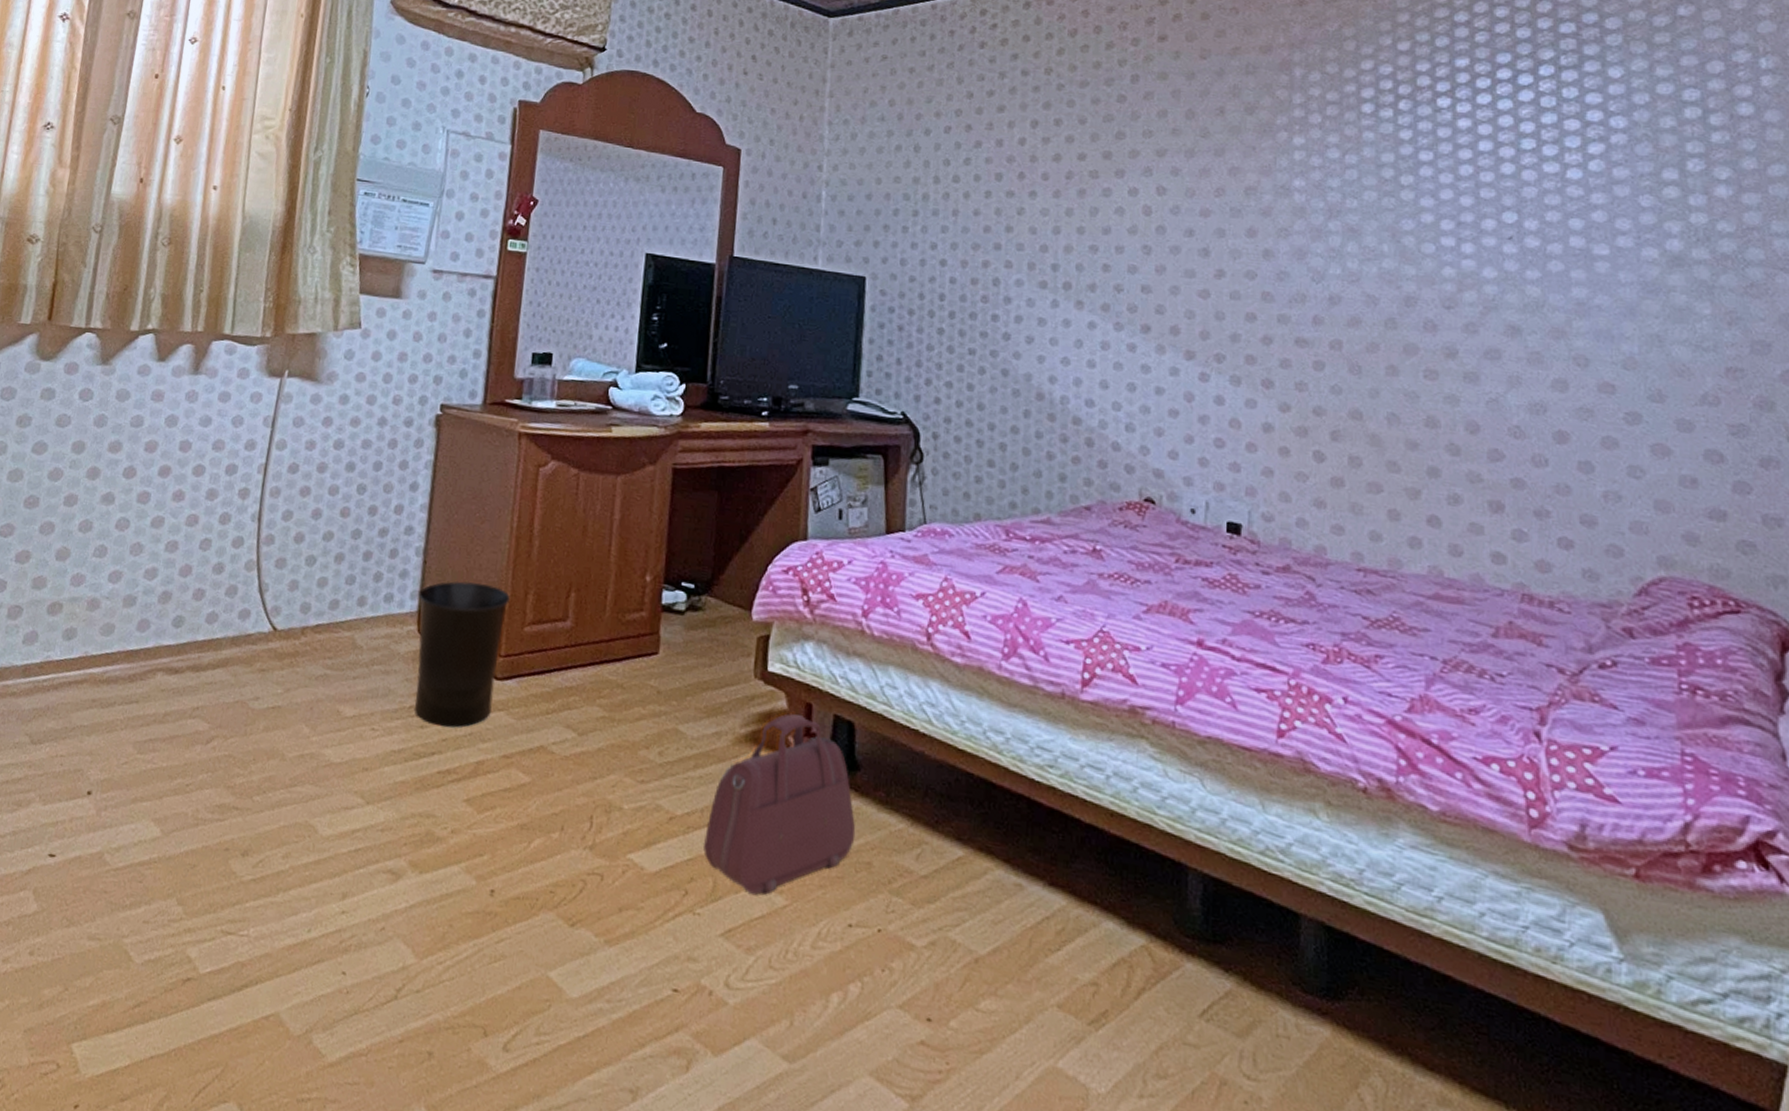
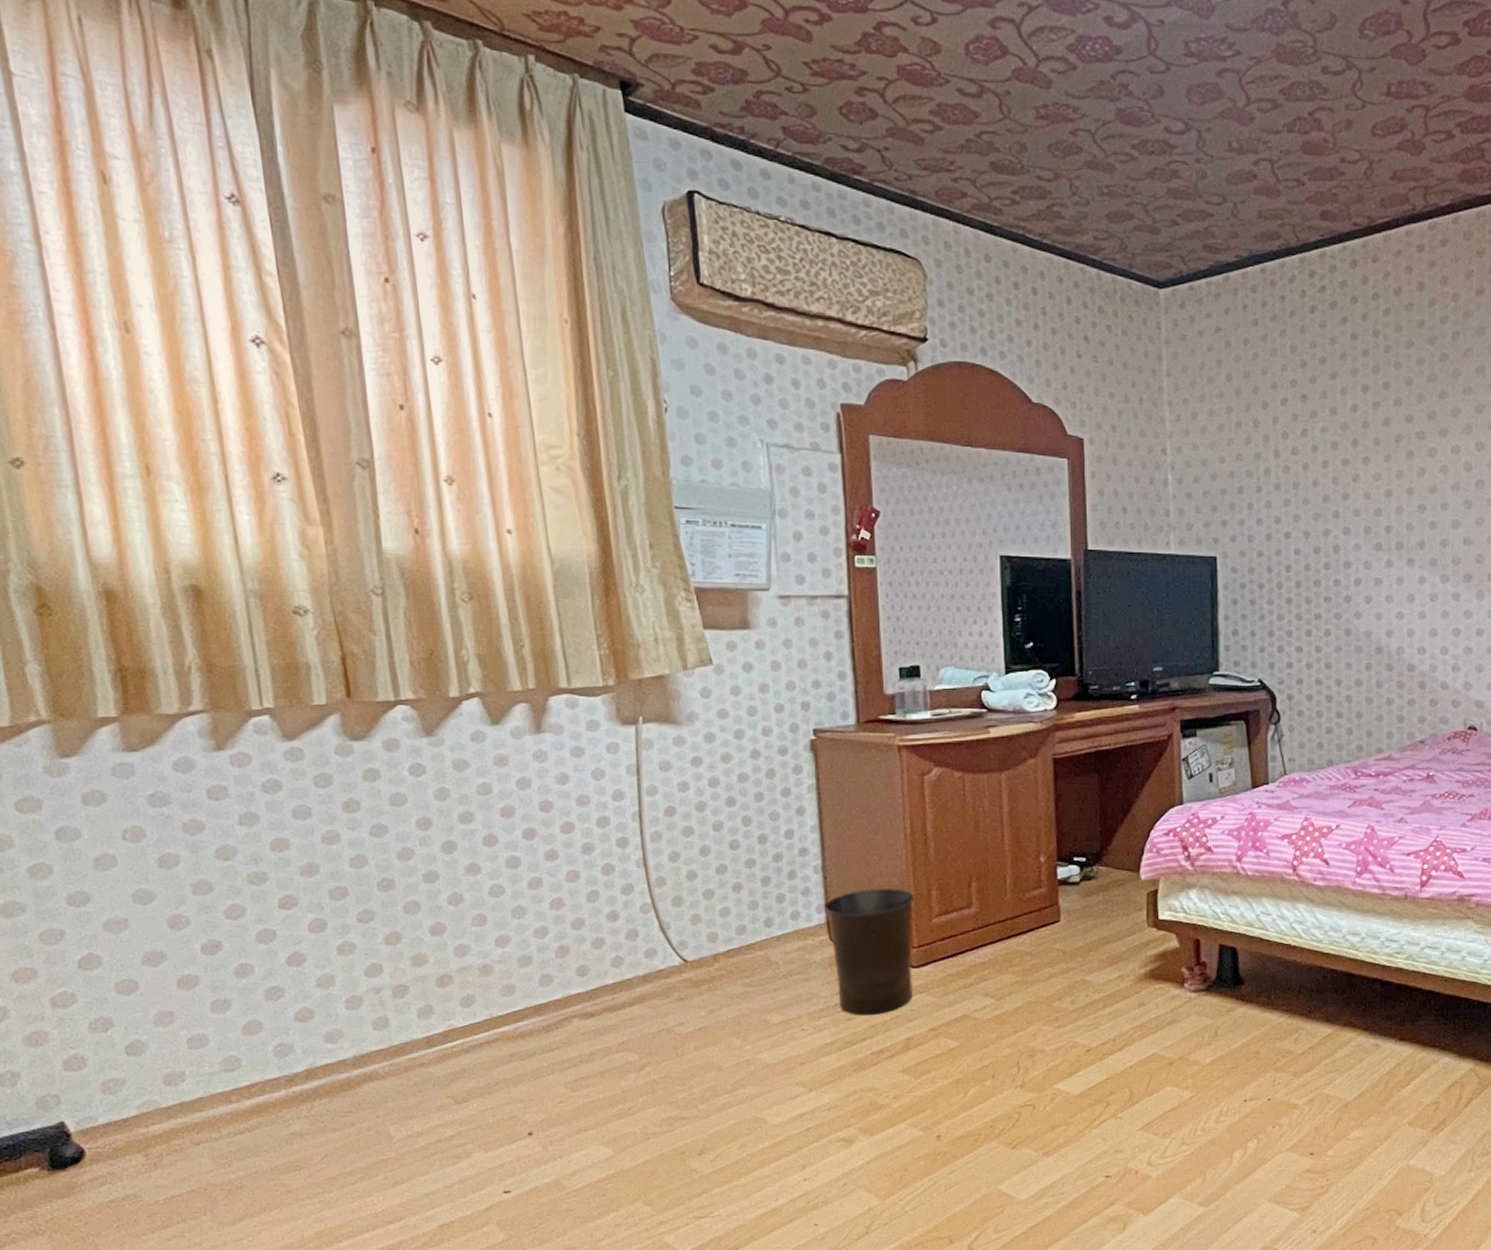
handbag: present [703,713,856,895] -> none [1117,949,1244,1094]

